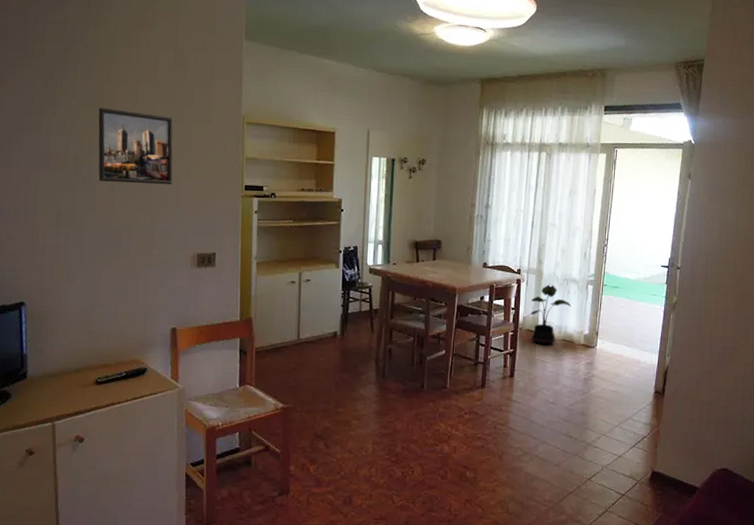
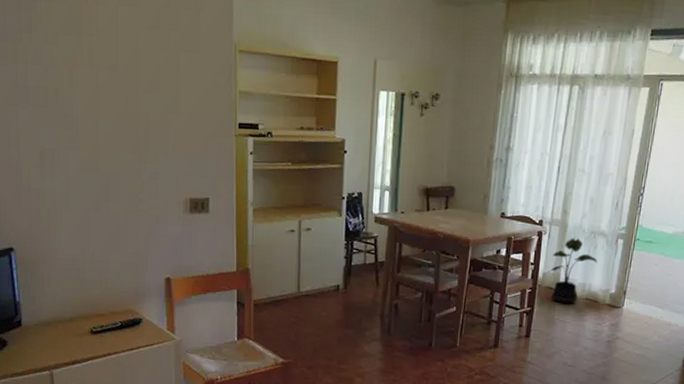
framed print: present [98,107,173,185] -> none [76,33,160,123]

